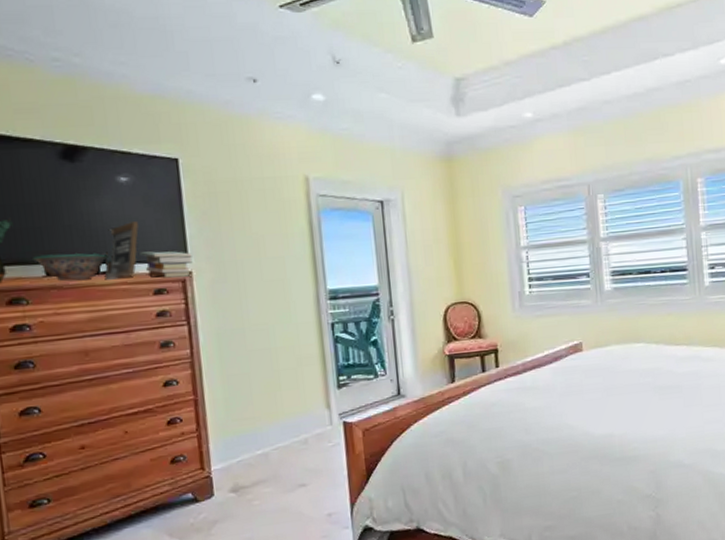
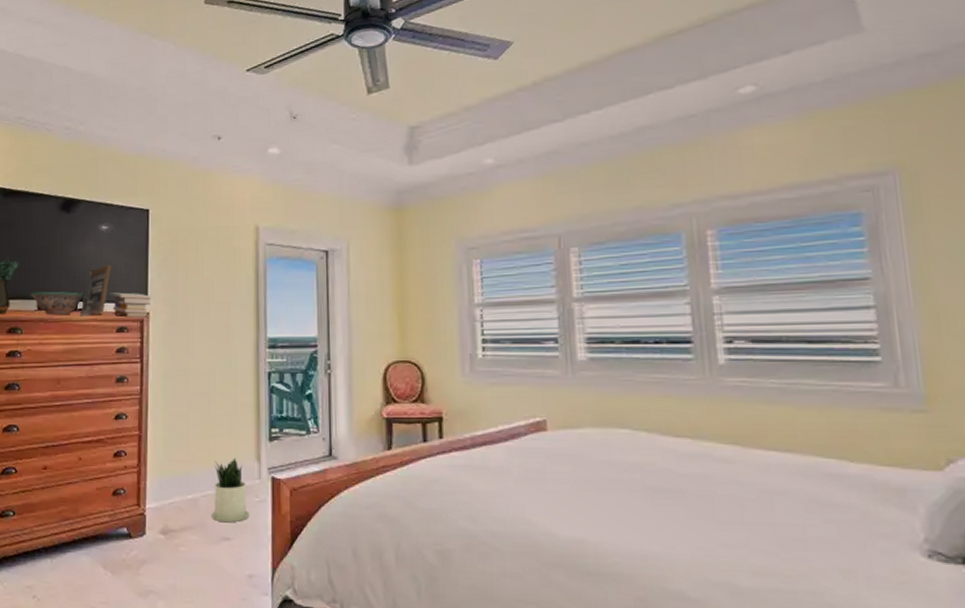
planter: none [282,408,324,471] -> present [212,457,250,523]

